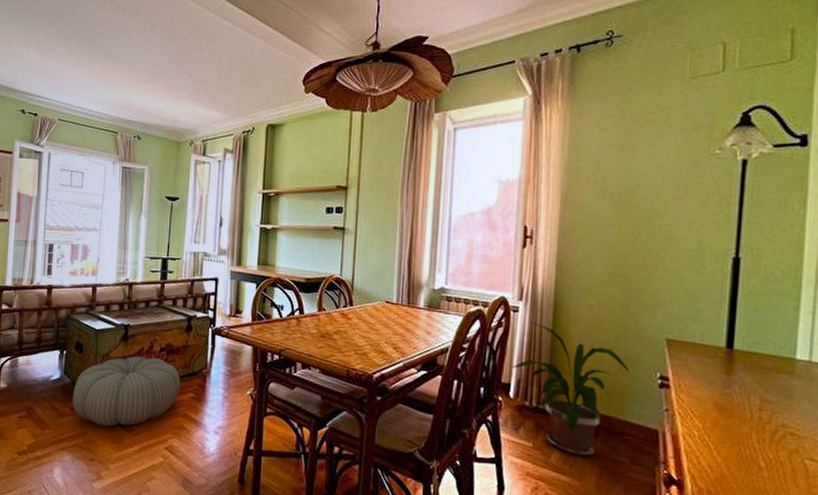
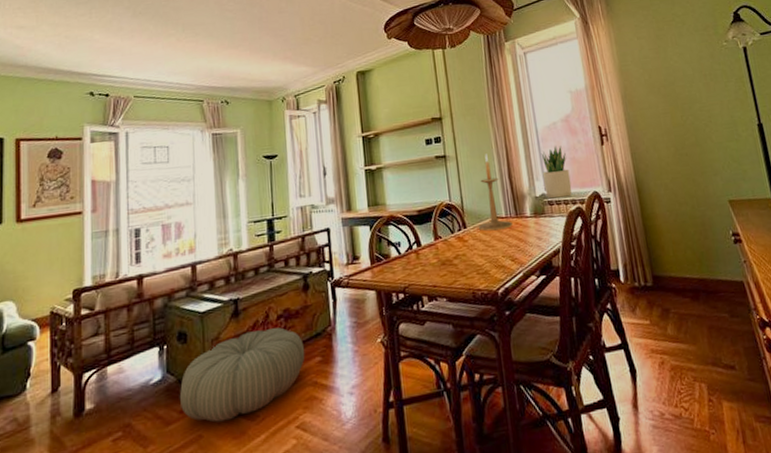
candlestick: none [365,233,402,316] -> present [478,153,513,232]
planter: none [445,239,478,296] -> present [541,146,572,199]
house plant: present [512,323,630,457] -> none [616,209,709,323]

